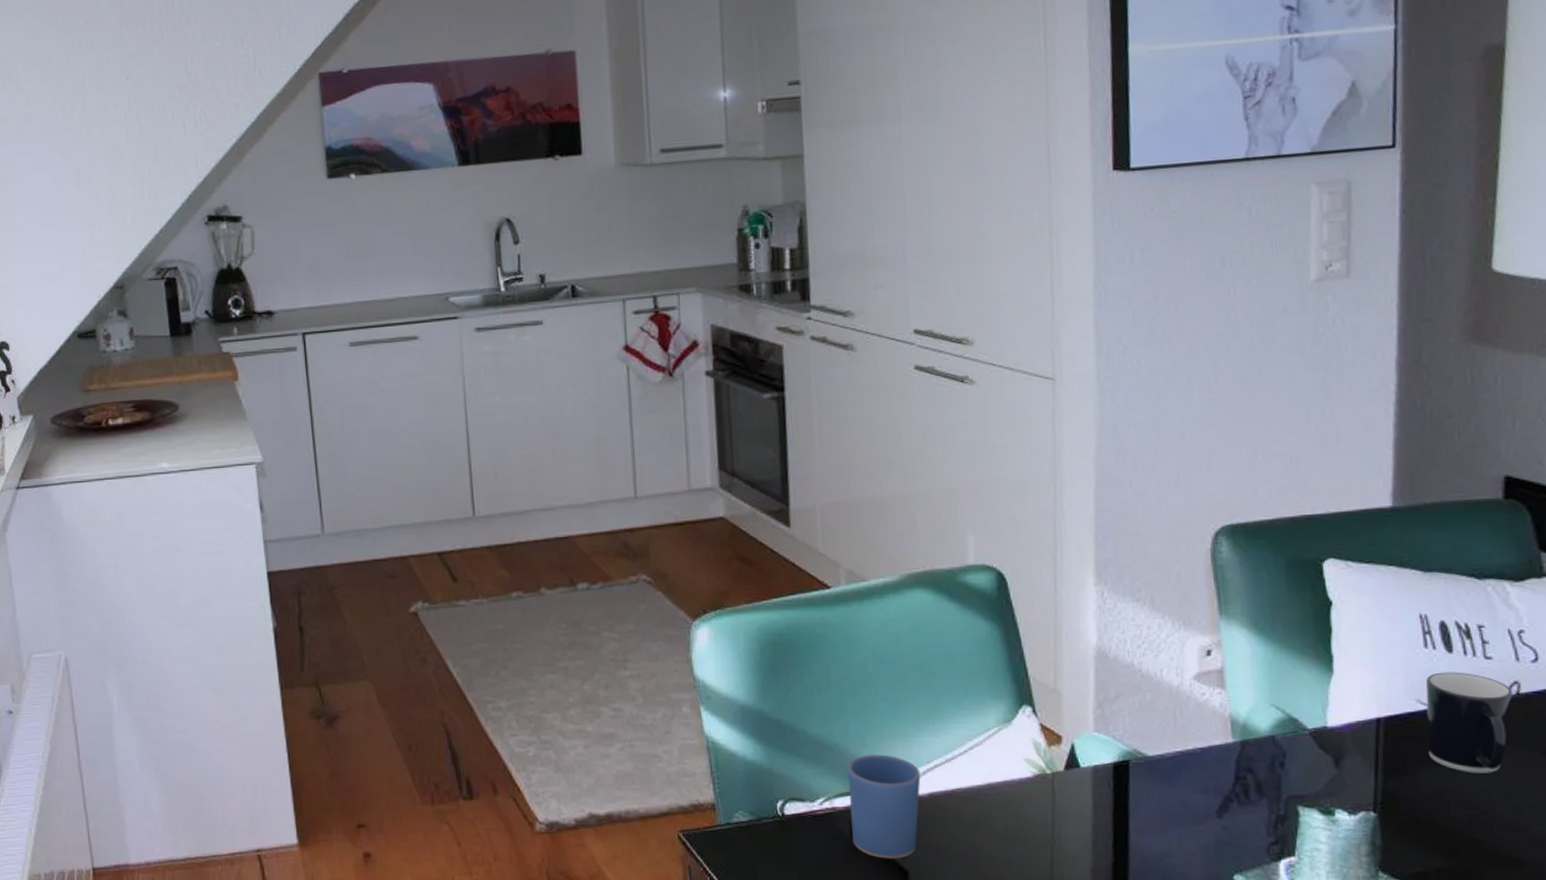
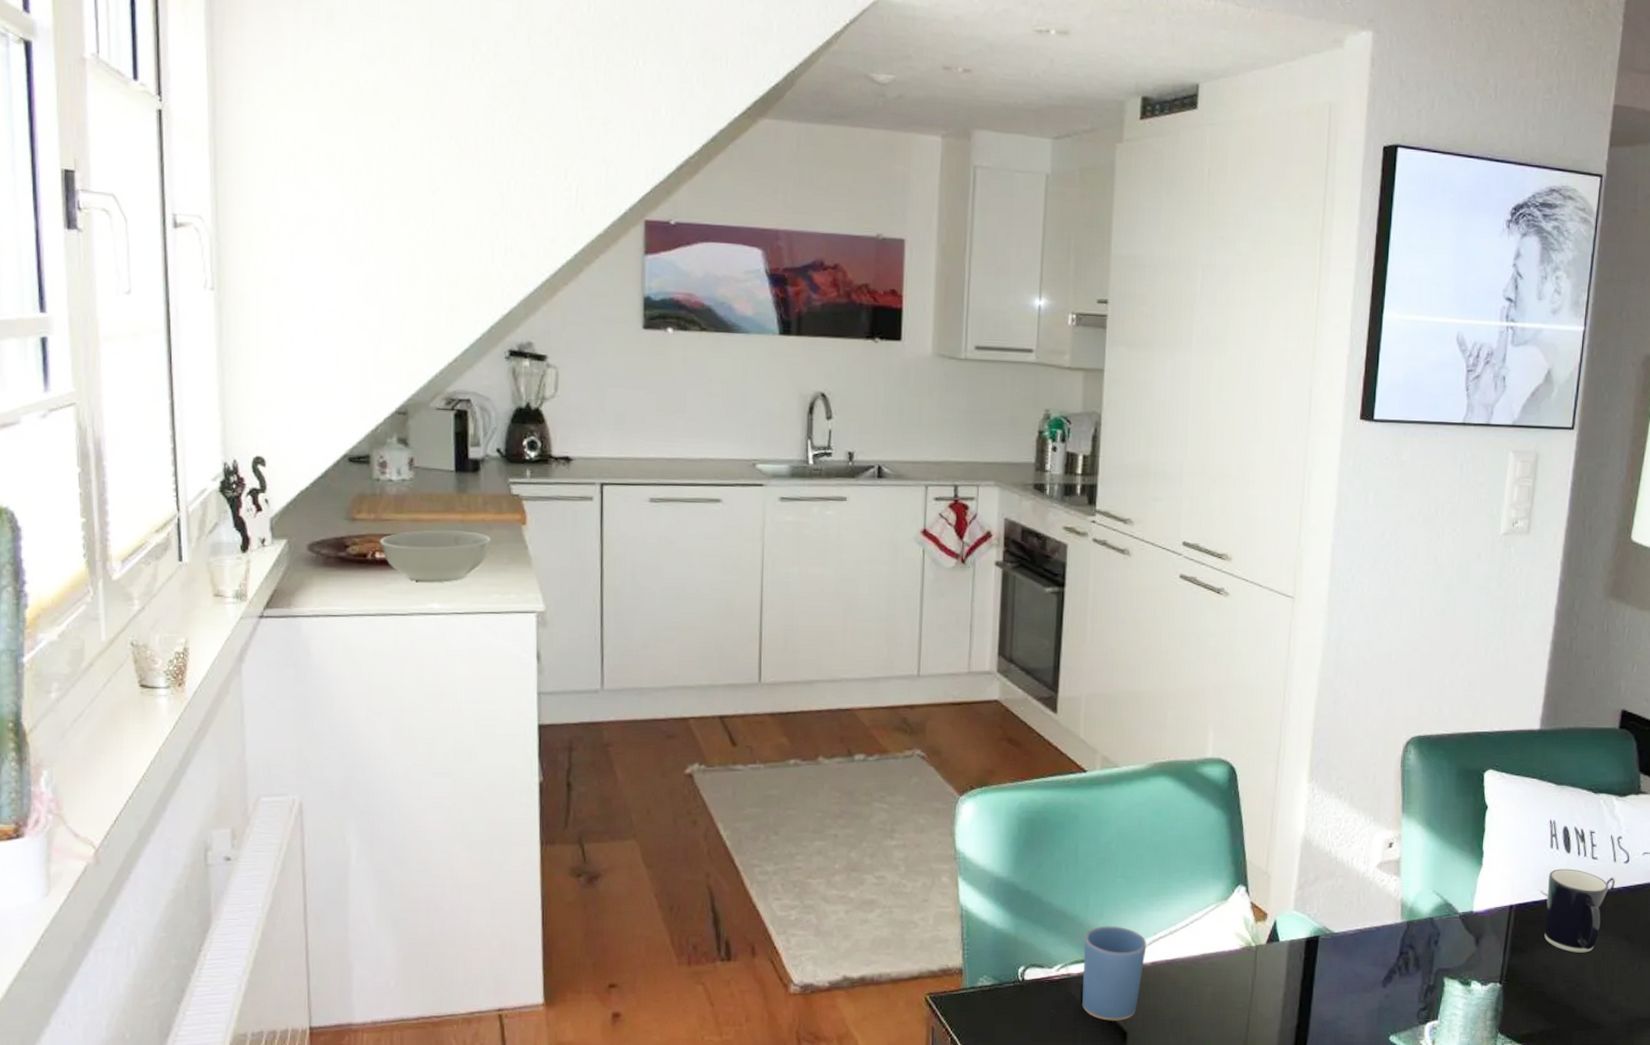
bowl: none [111,392,208,444] -> present [380,530,490,582]

